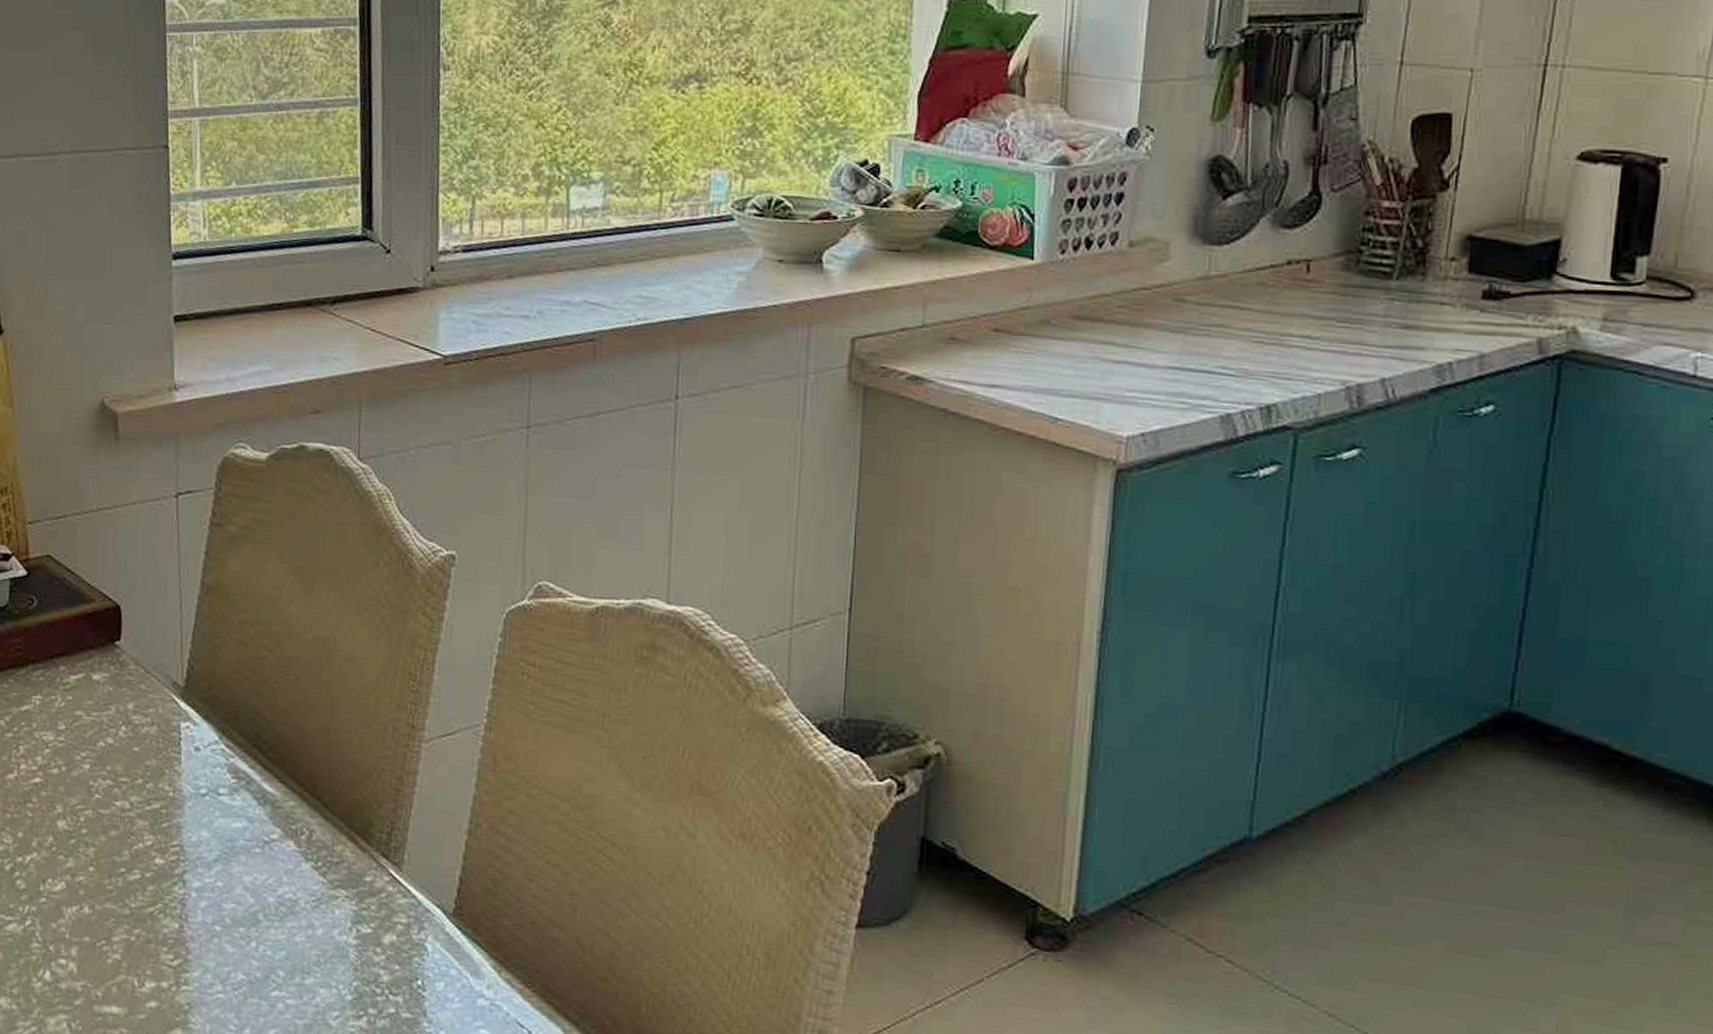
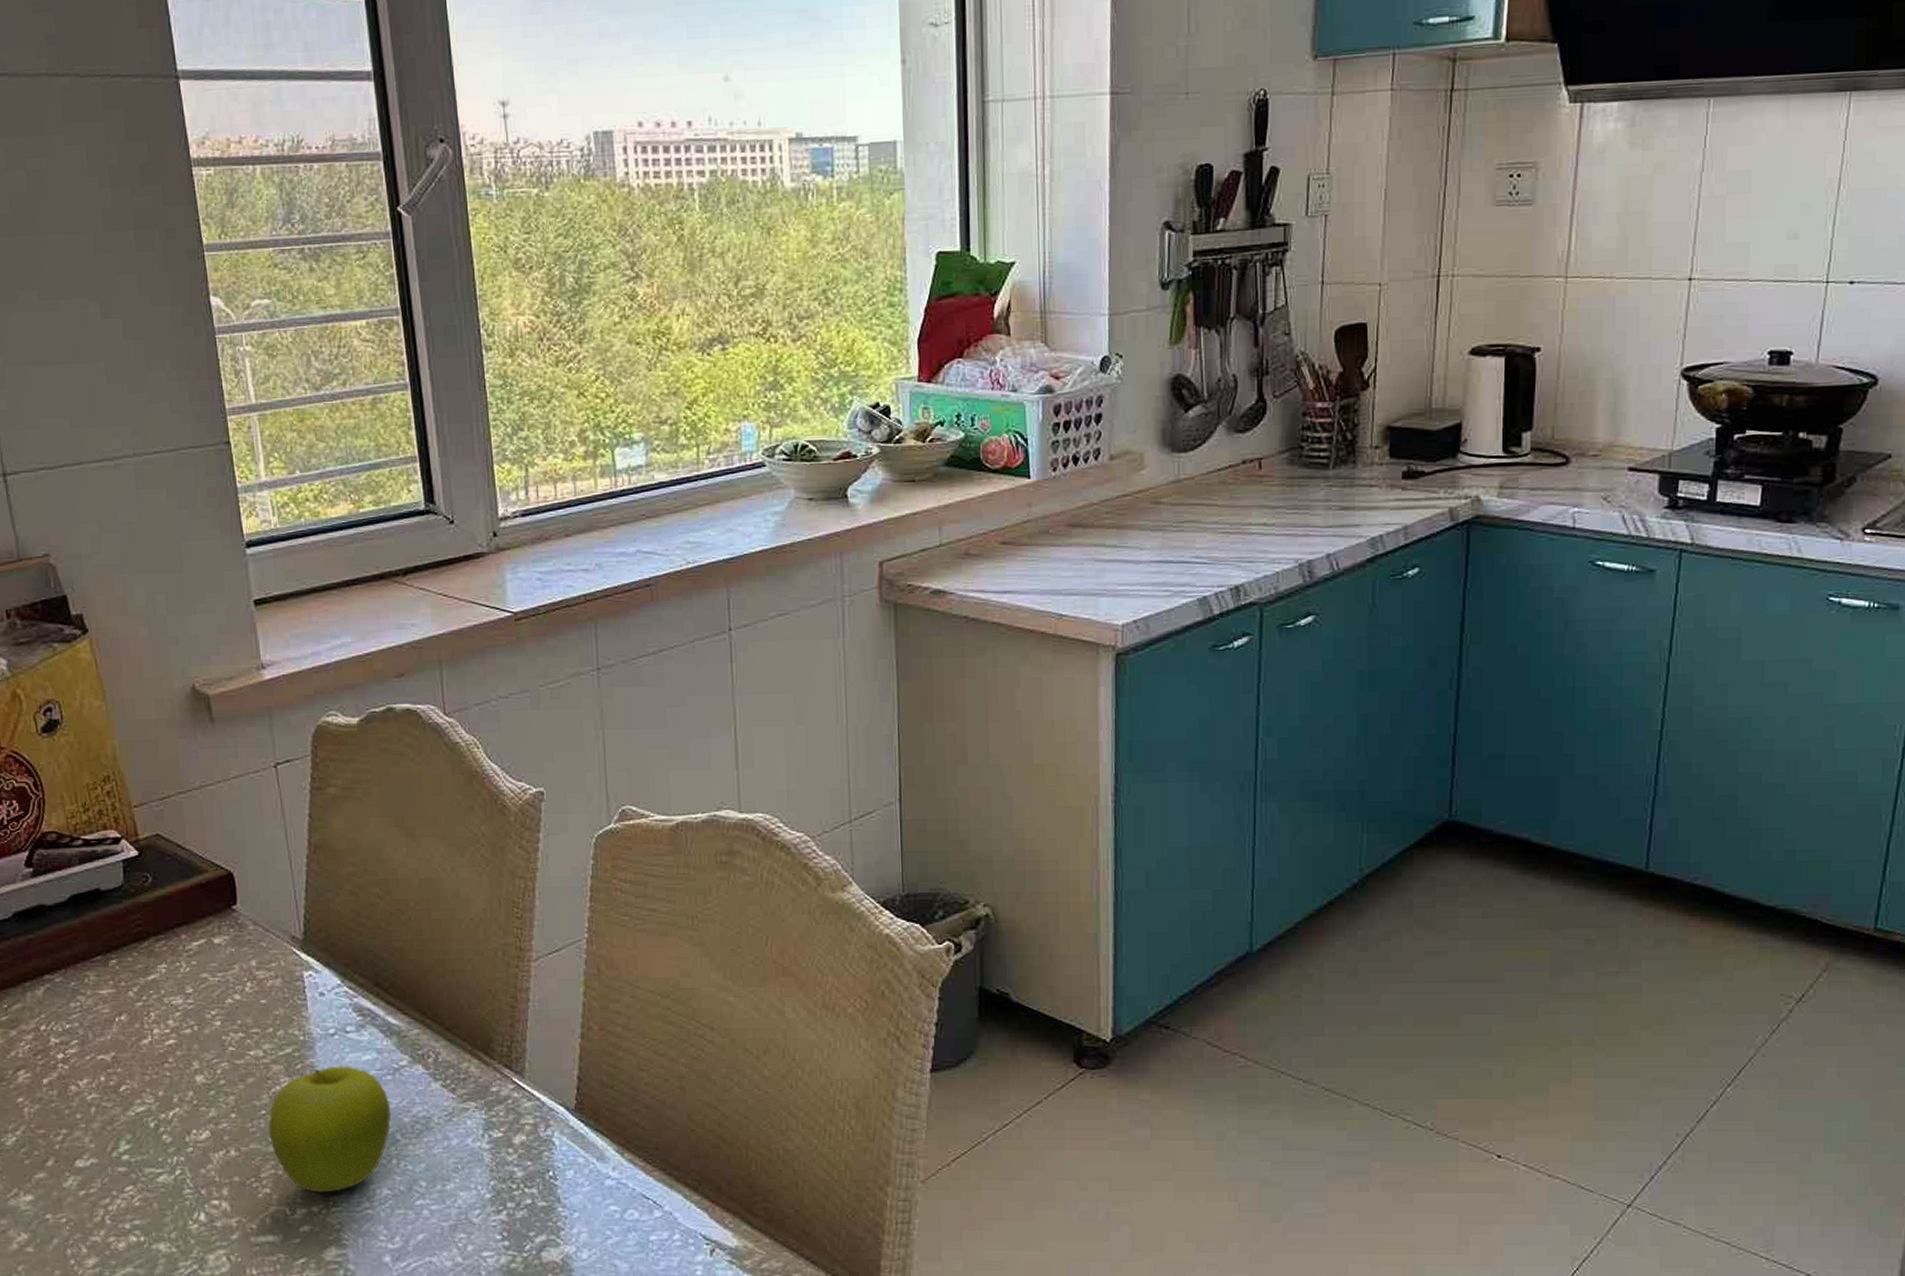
fruit: none [126,829,256,969] -> present [269,1066,391,1193]

